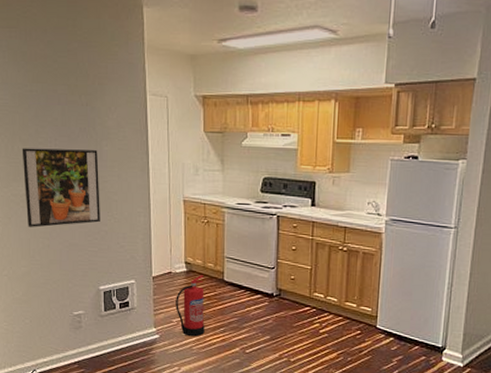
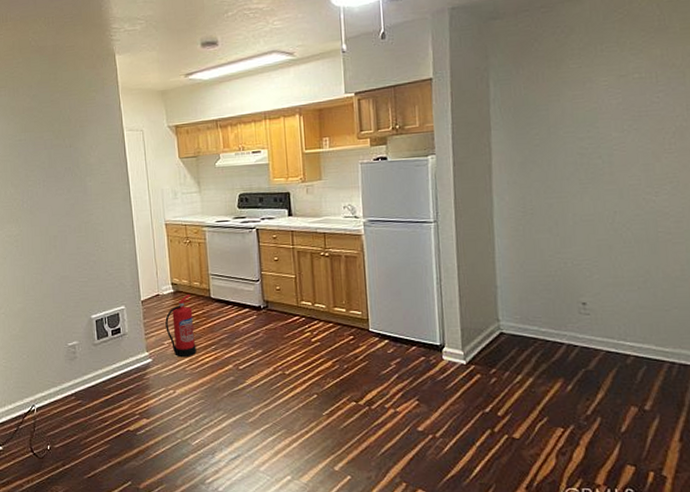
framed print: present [22,148,100,227] -> none [14,186,88,265]

